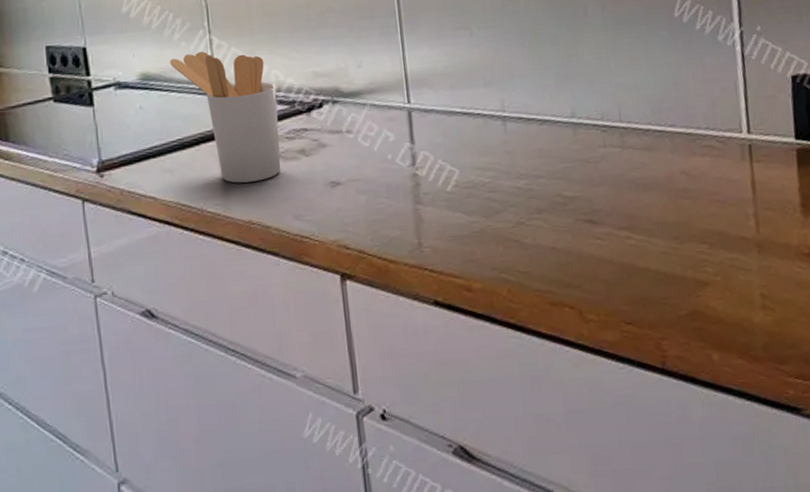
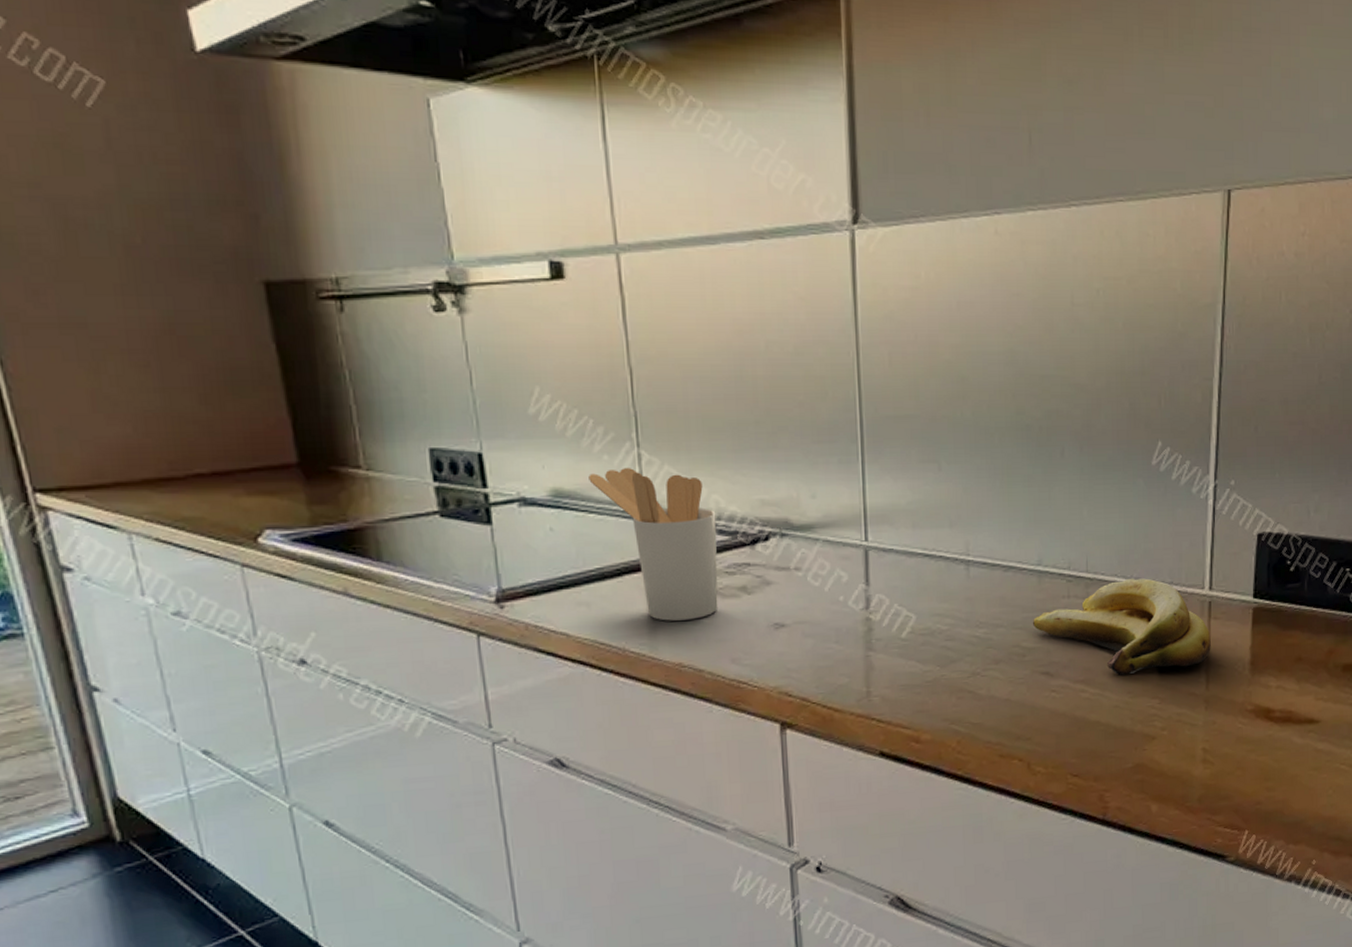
banana: none [572,125,757,222] -> present [1033,578,1211,676]

